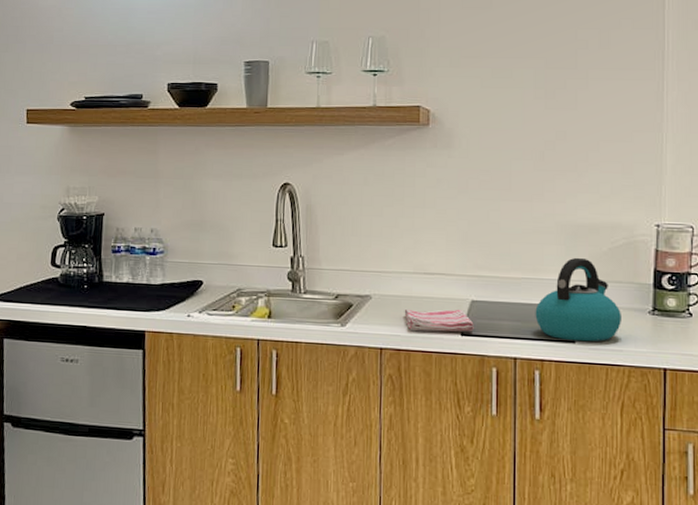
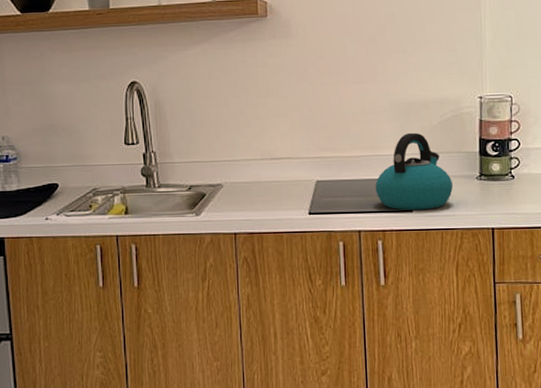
dish towel: present [404,308,474,332] -> none [254,189,320,214]

